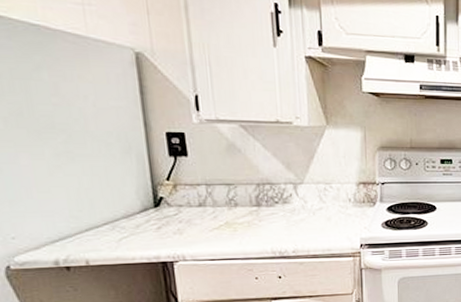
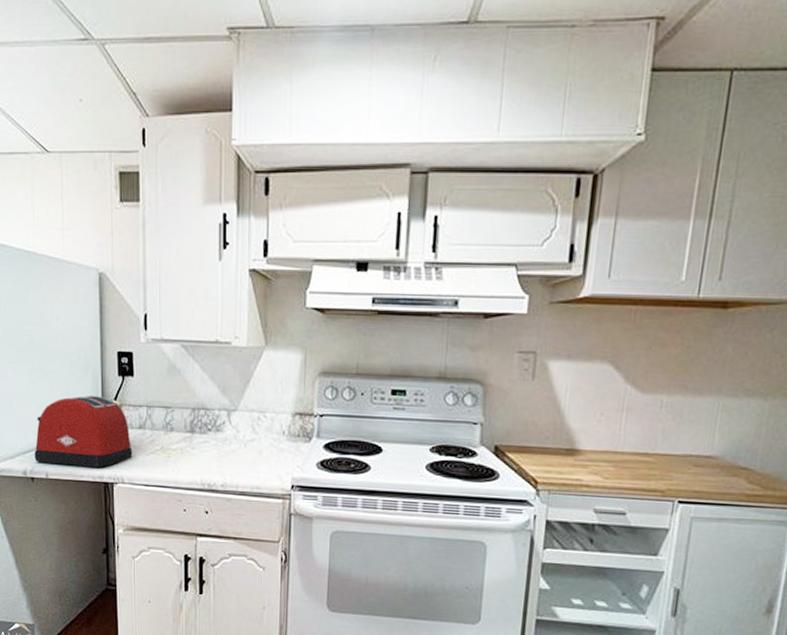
toaster: none [67,178,193,251] -> present [34,396,133,468]

